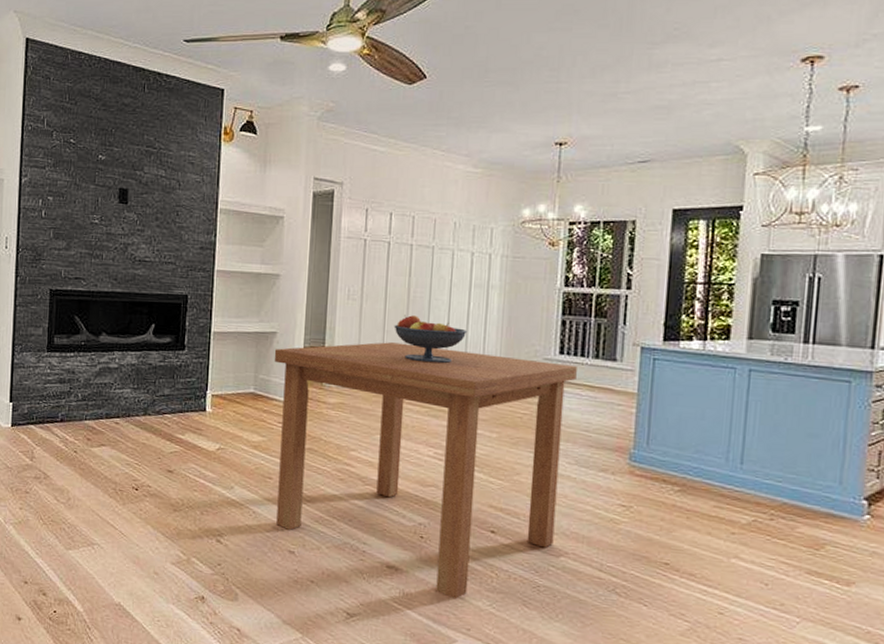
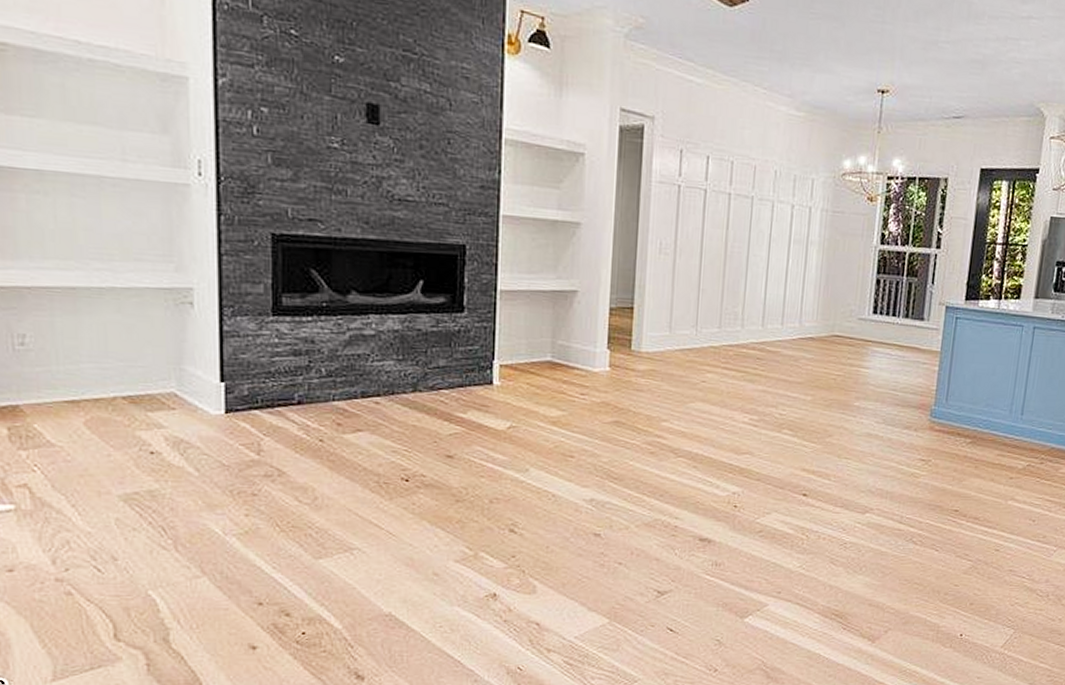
dining table: present [274,342,577,600] -> none [574,302,889,565]
fruit bowl: present [394,315,468,364] -> none [709,272,786,325]

